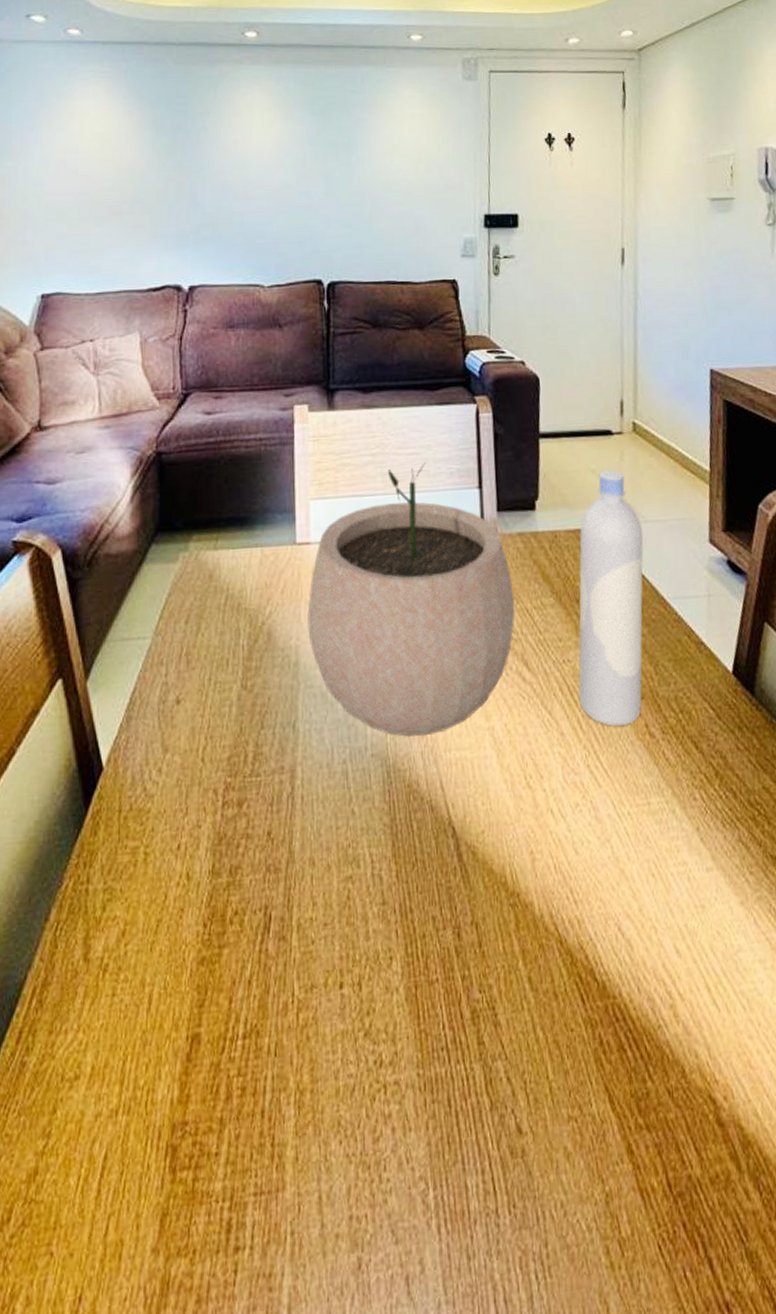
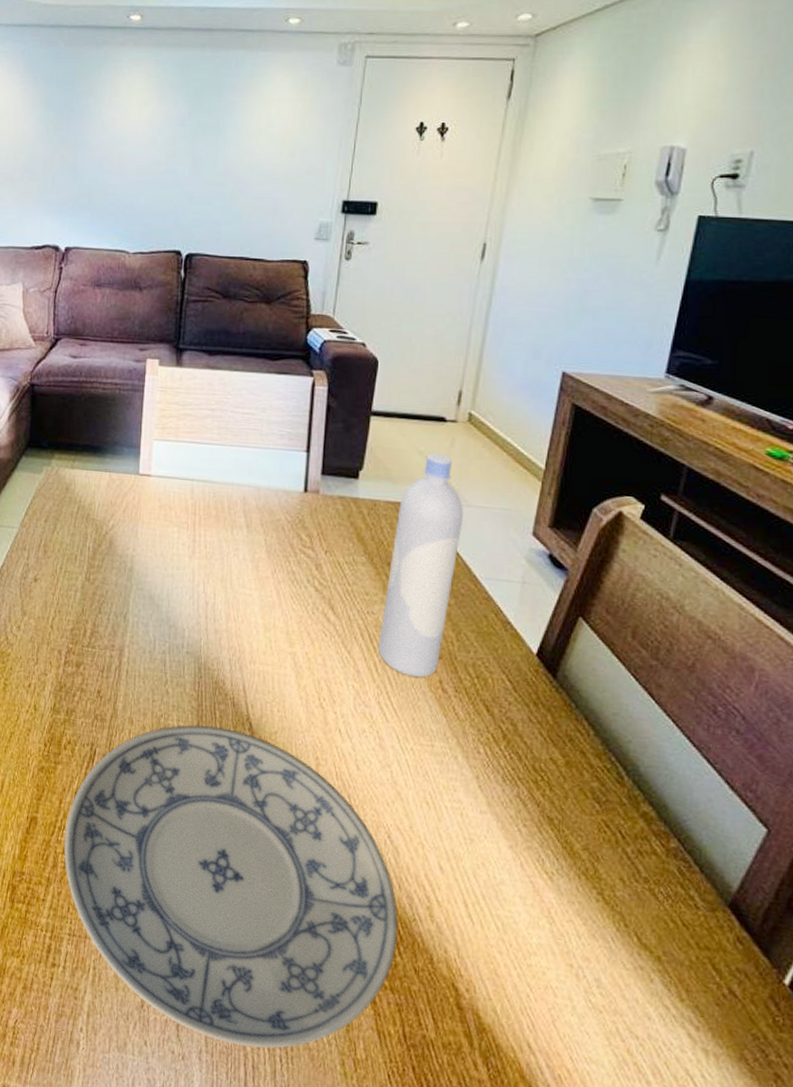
plate: none [239,842,646,1280] -> present [64,725,398,1049]
plant pot: present [307,462,515,737] -> none [143,422,328,648]

